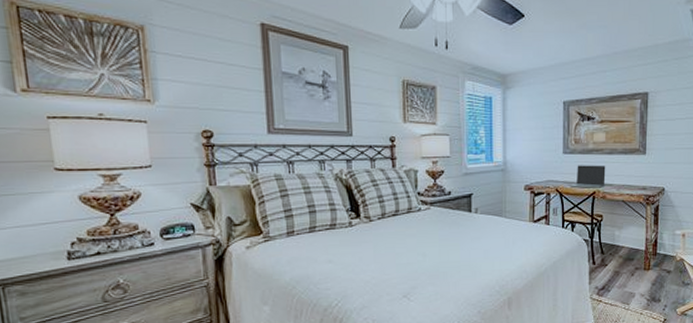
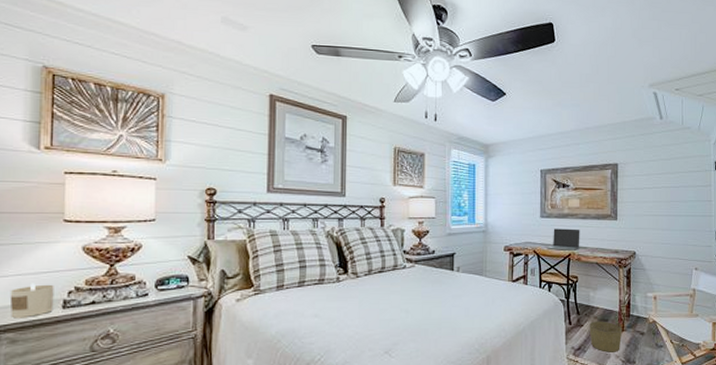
candle: none [10,235,59,271] -> present [10,283,54,319]
basket: none [614,260,649,292] -> present [589,321,623,353]

